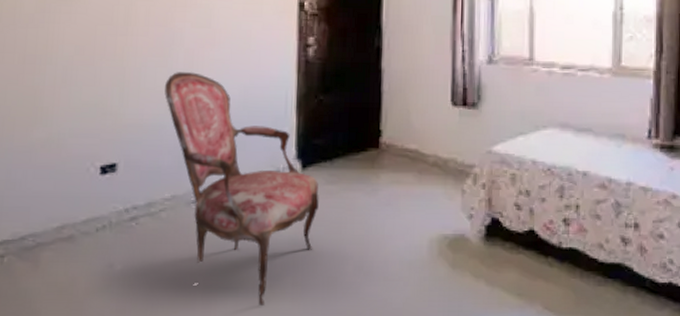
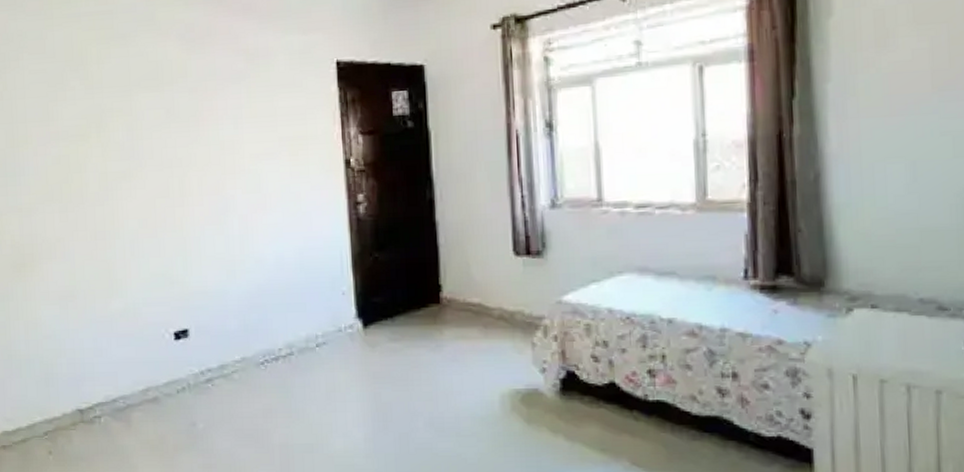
armchair: present [164,72,319,305] -> none [224,238,384,461]

